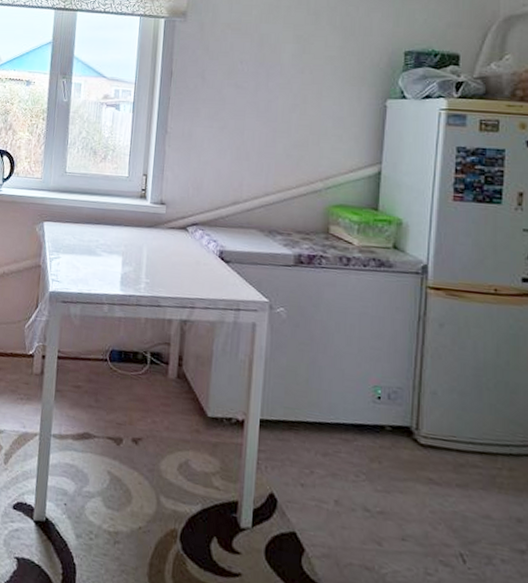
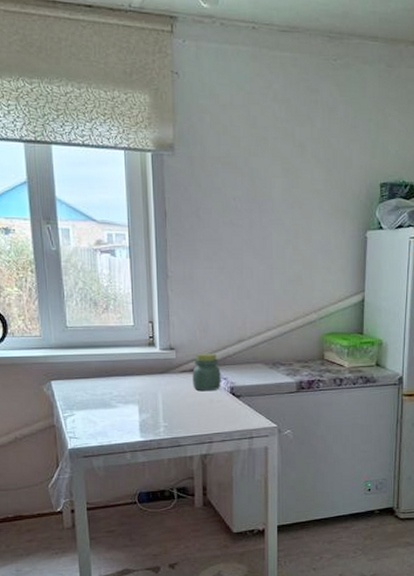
jar: none [180,211,211,252] -> present [192,353,221,391]

